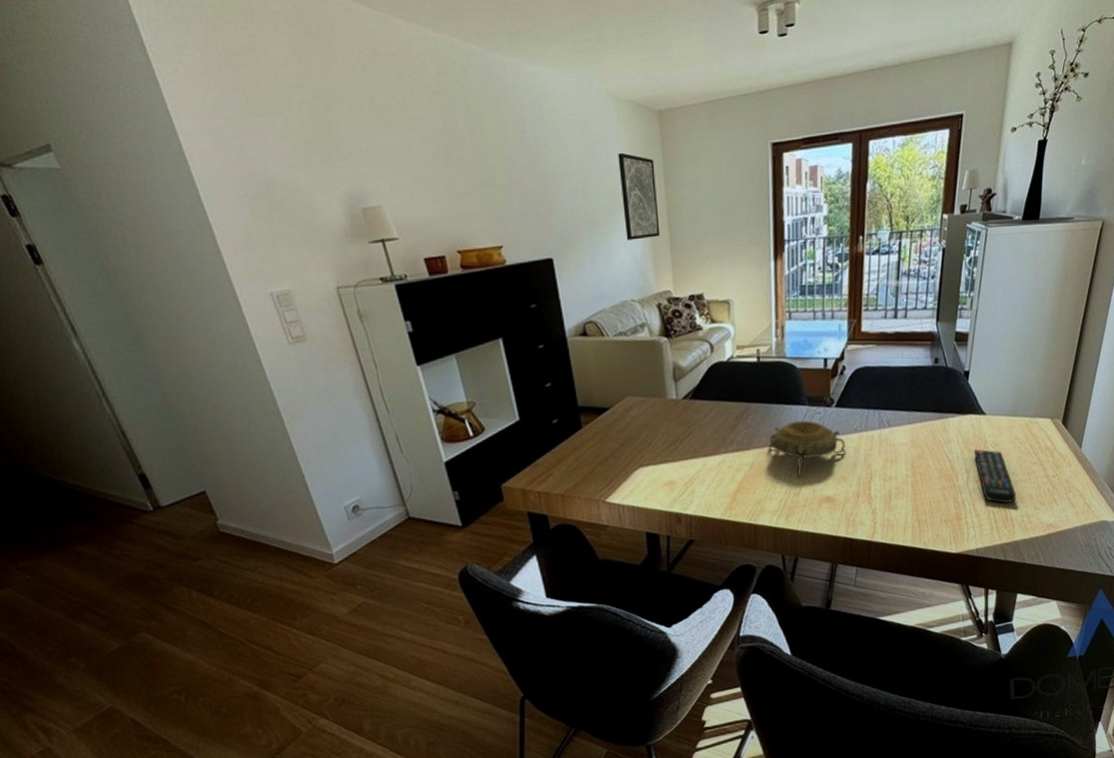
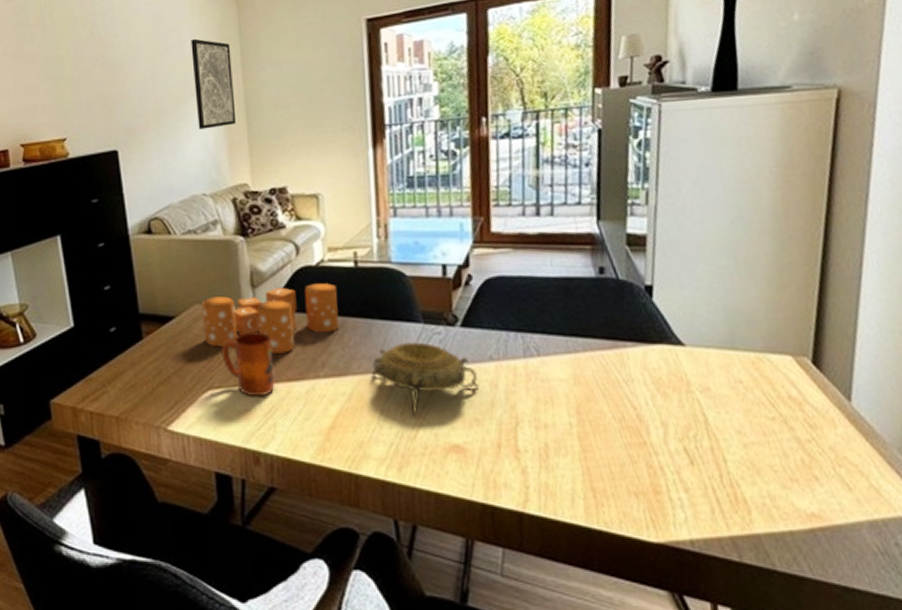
candle: none [631,376,744,436] -> present [201,283,339,355]
mug: none [649,417,694,471] -> present [221,331,275,397]
remote control: present [973,448,1017,503] -> none [670,393,750,475]

